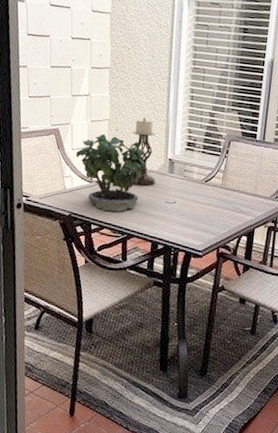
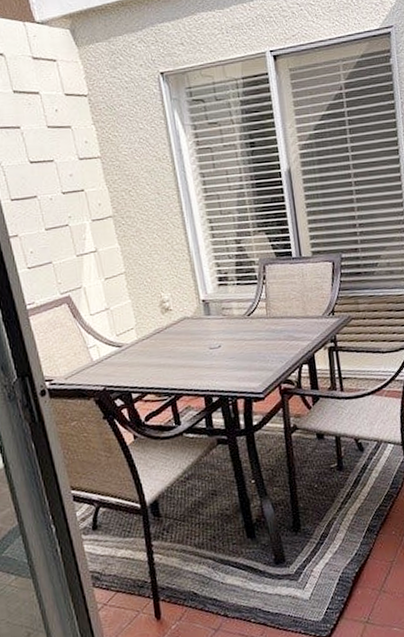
potted plant: present [76,128,146,212] -> none [96,280,179,376]
candle holder: present [131,117,156,186] -> none [153,261,194,337]

